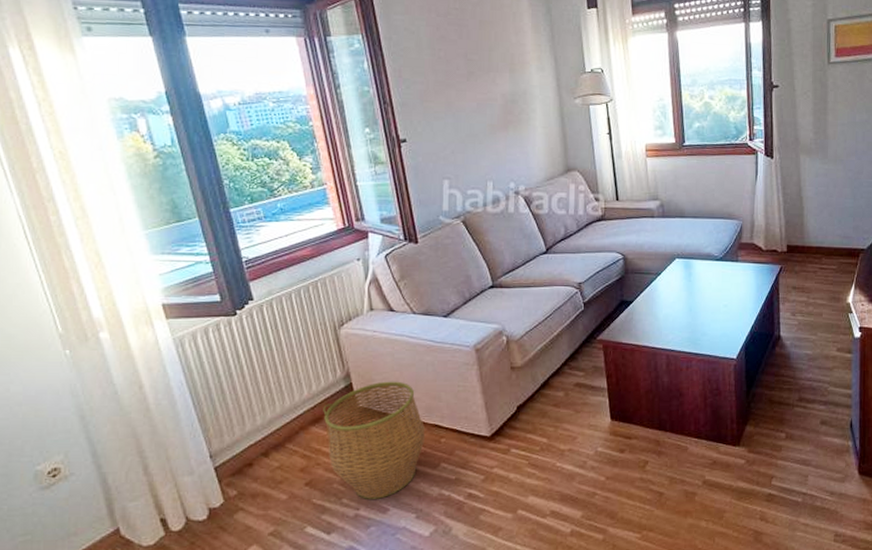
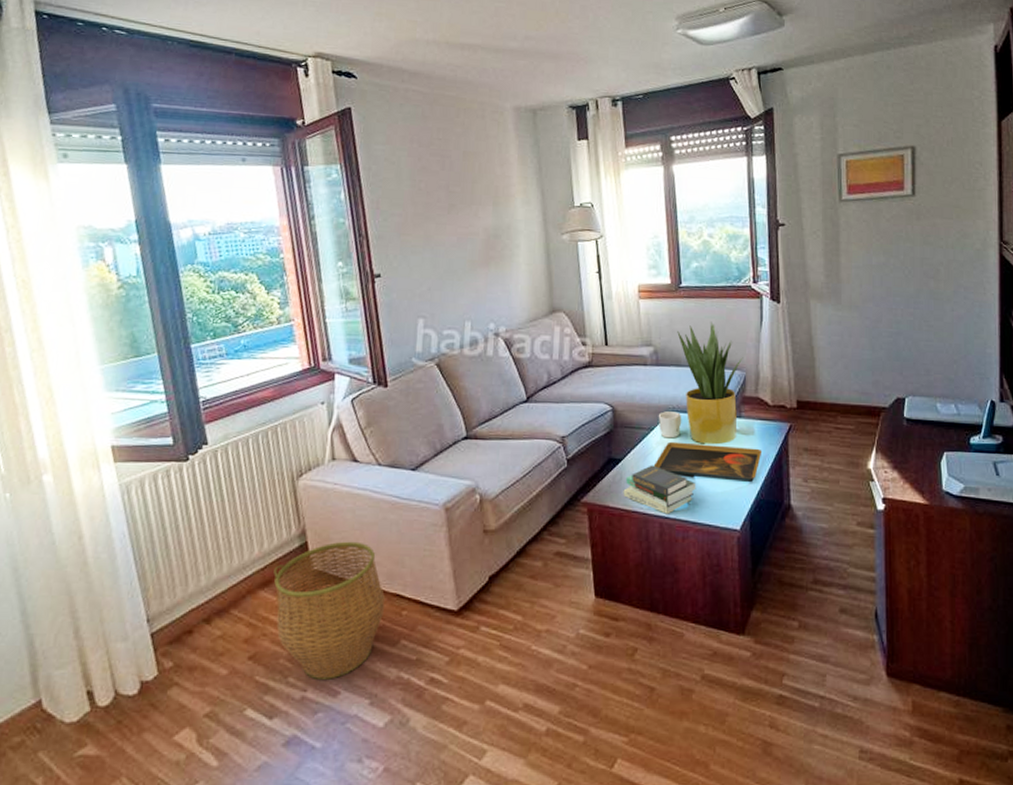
books: none [634,305,699,347] -> present [623,465,697,514]
decorative tray: none [660,284,756,318] -> present [653,441,763,483]
mug: none [664,258,686,282] -> present [658,411,682,439]
planter: none [681,176,740,286] -> present [677,321,743,445]

